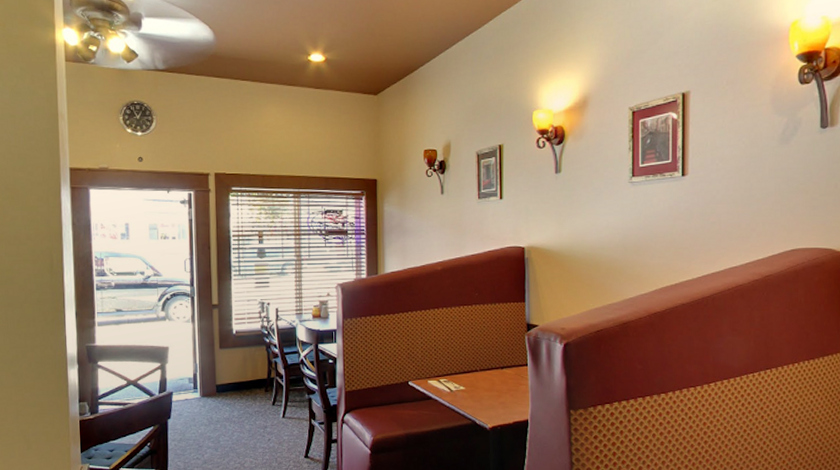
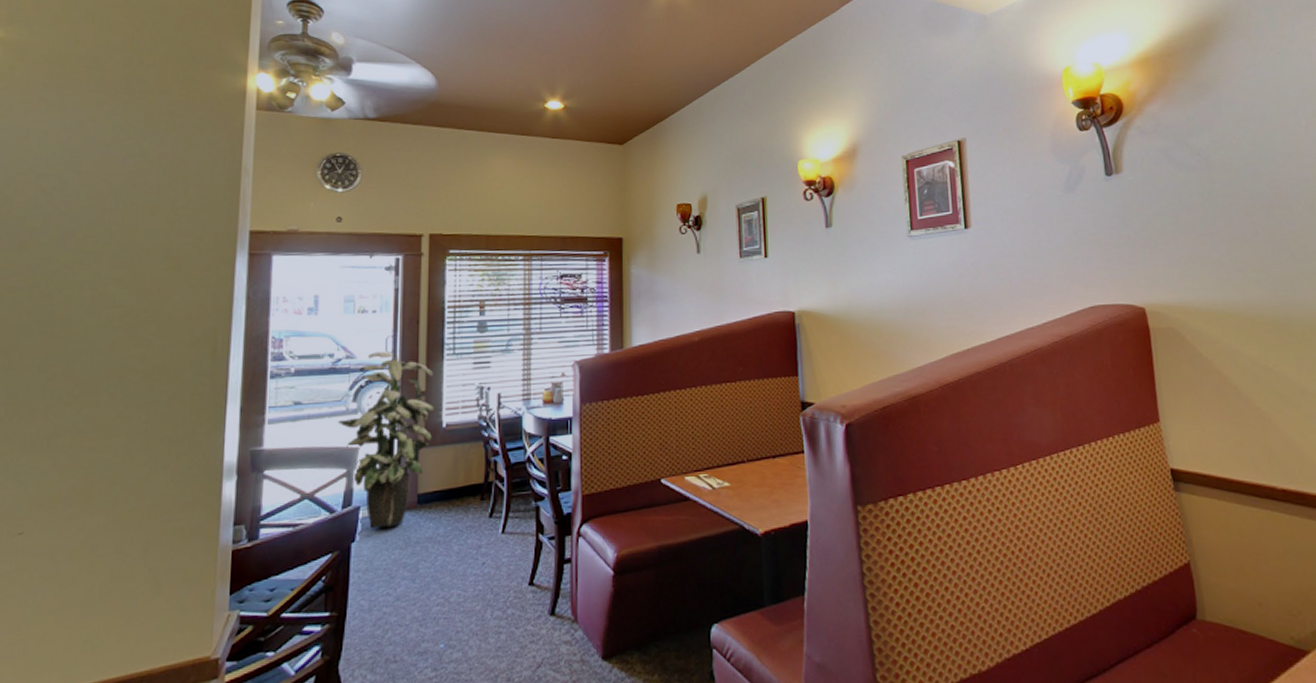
indoor plant: none [151,271,226,409] -> present [338,352,434,529]

